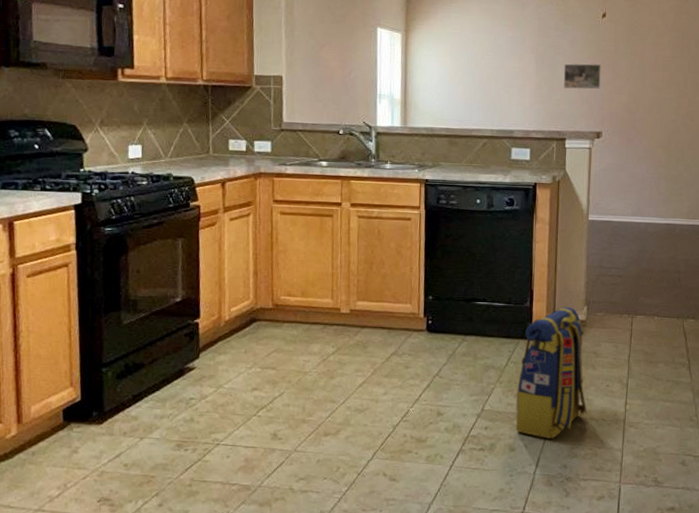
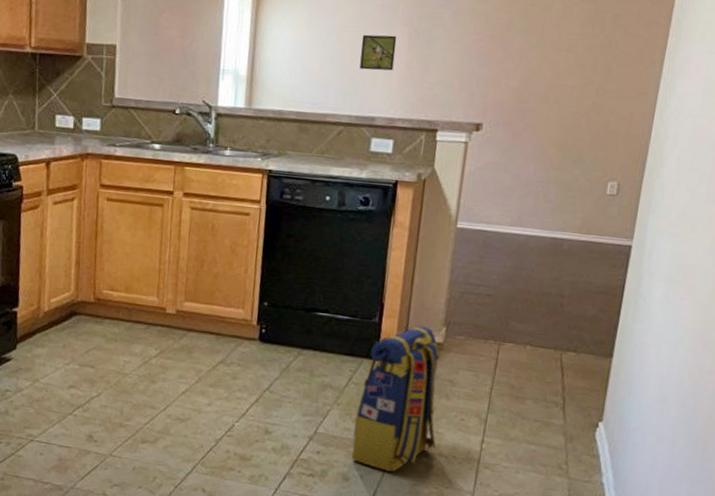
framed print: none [497,61,526,91] -> present [359,34,397,71]
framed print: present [563,63,601,90] -> none [439,39,489,72]

